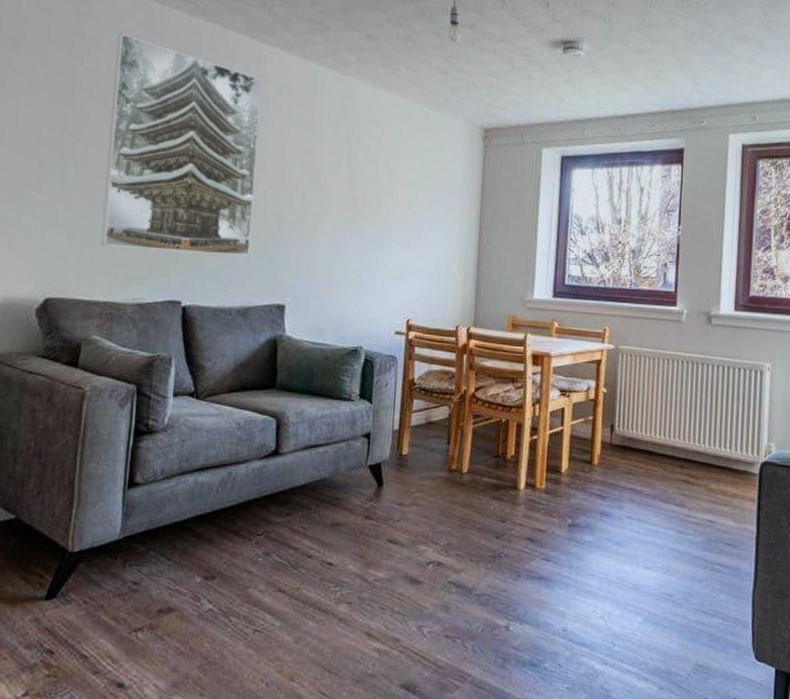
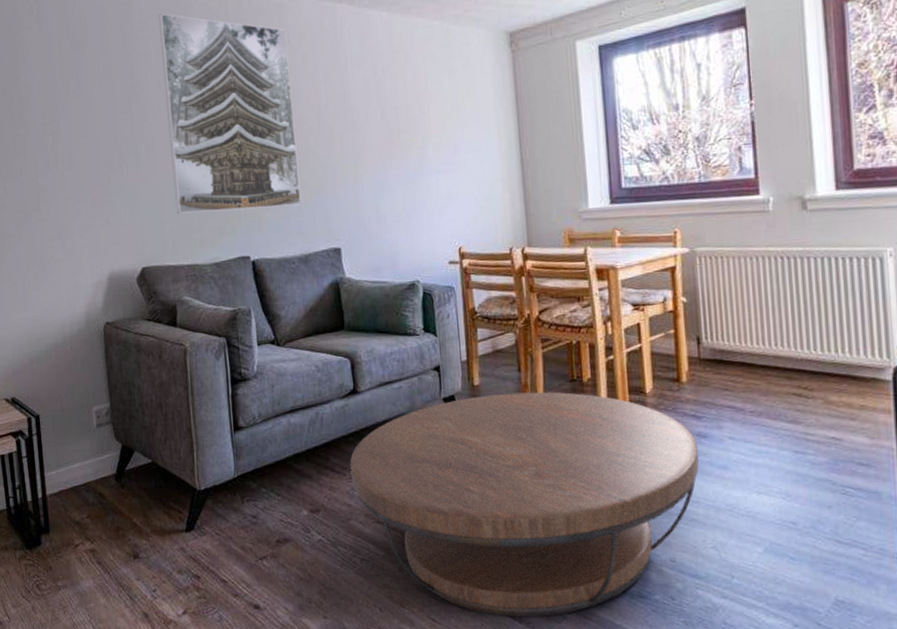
coffee table: none [257,464,600,688] -> present [350,392,699,617]

